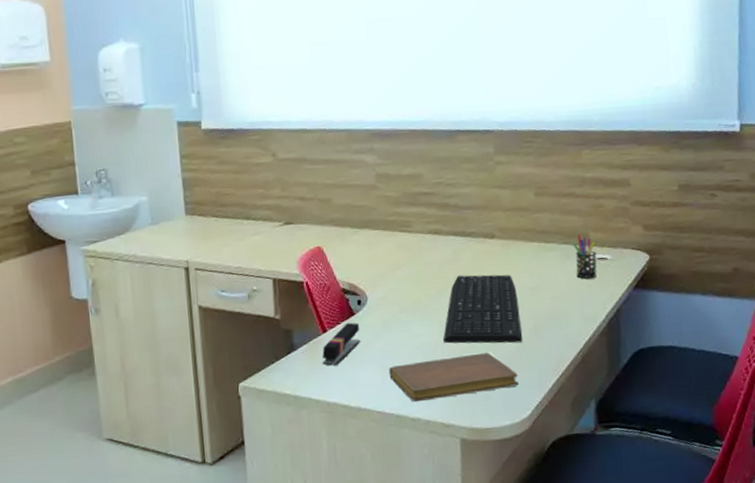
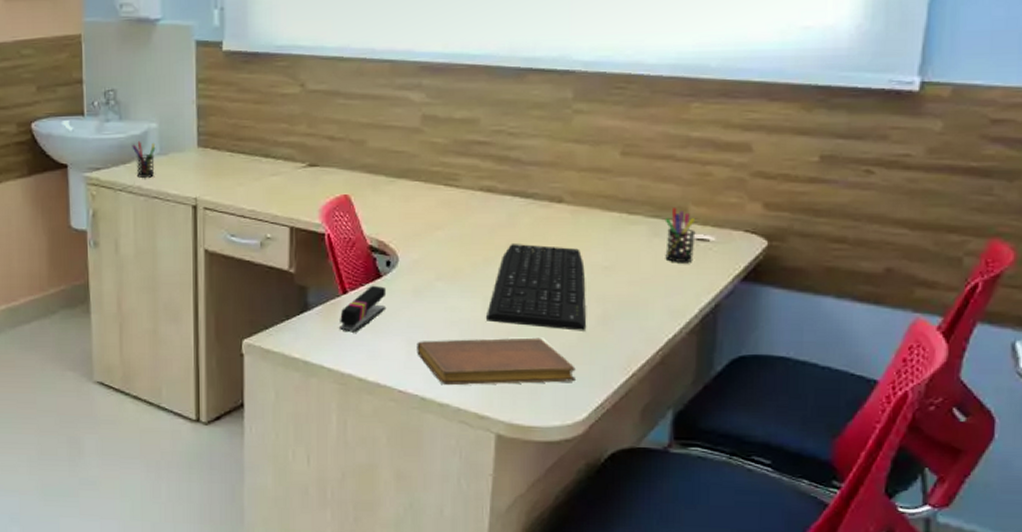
pen holder: none [125,214,148,247] -> present [132,141,156,178]

